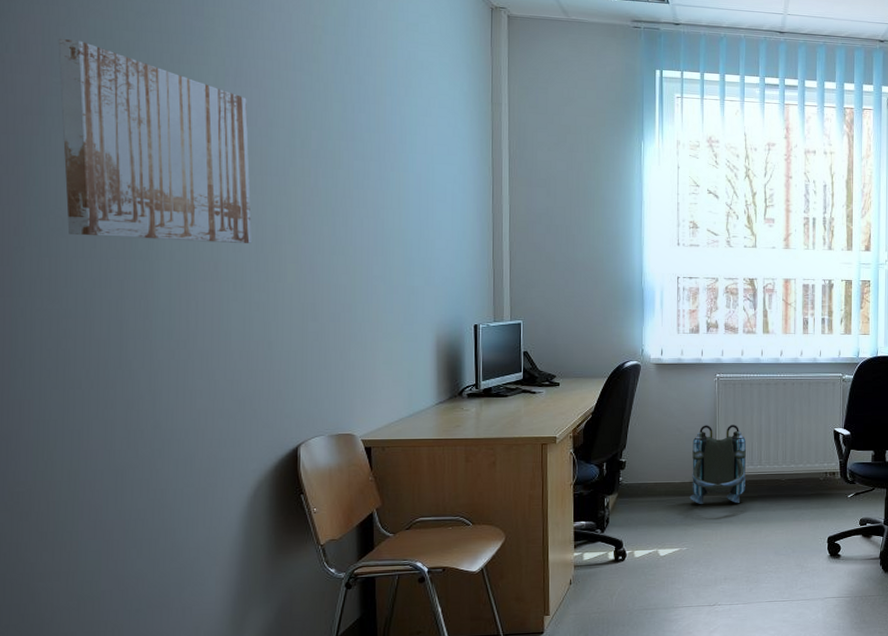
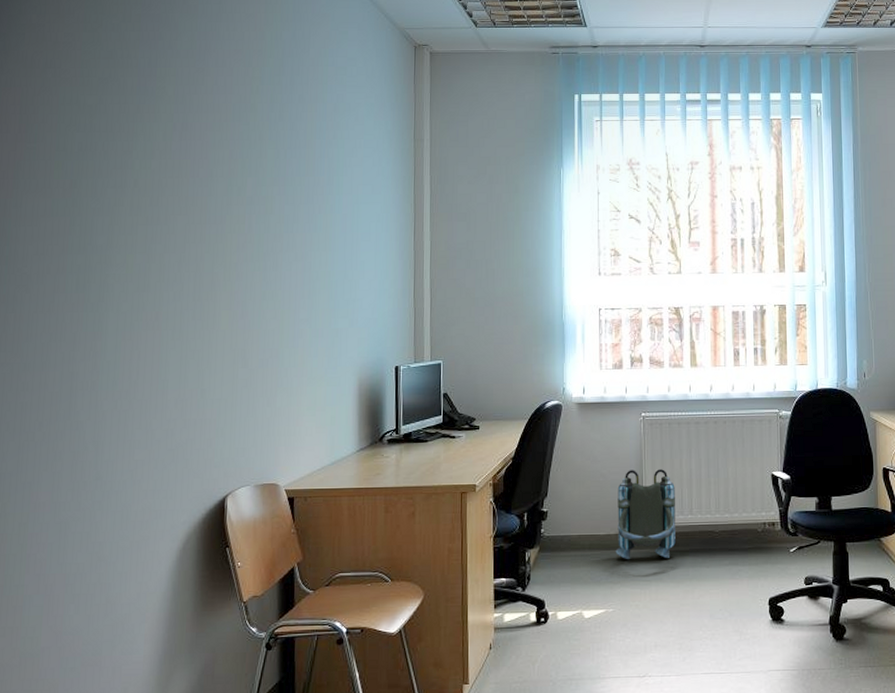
wall art: present [58,39,252,243] -> none [31,107,191,292]

